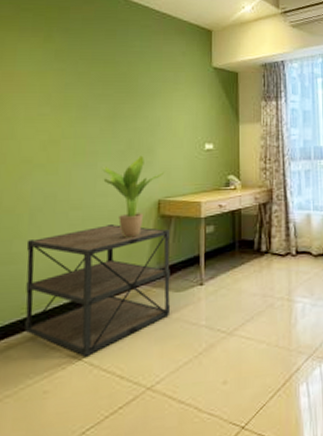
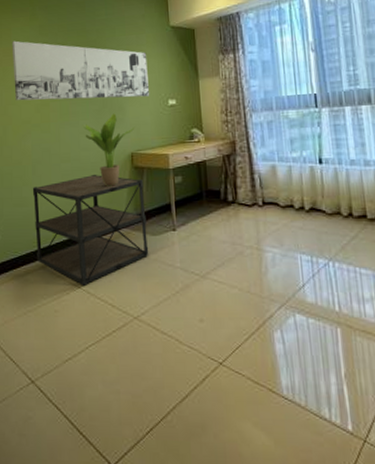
wall art: none [13,64,185,139] -> present [11,40,150,101]

